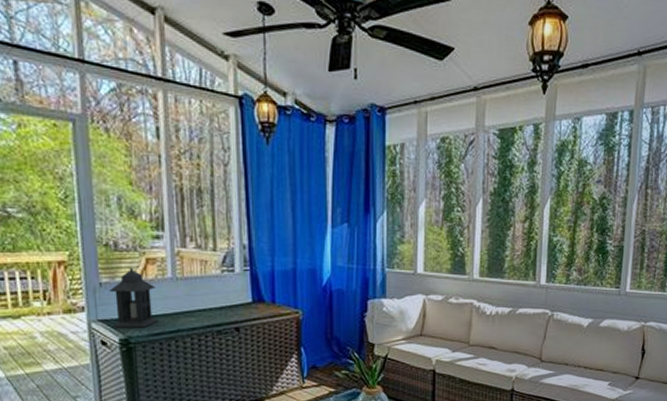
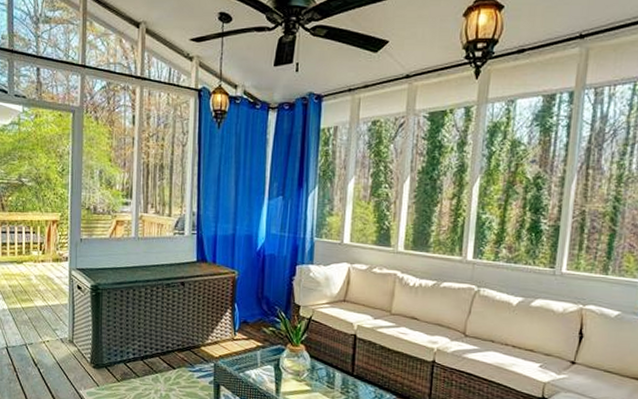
lantern: present [108,267,157,328] -> none [86,227,121,278]

